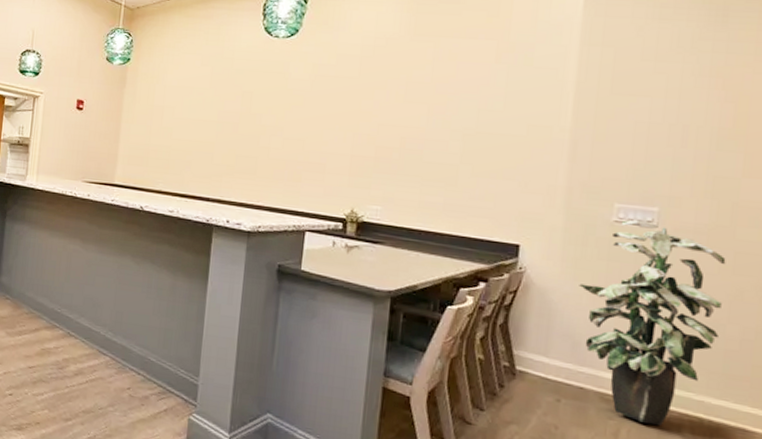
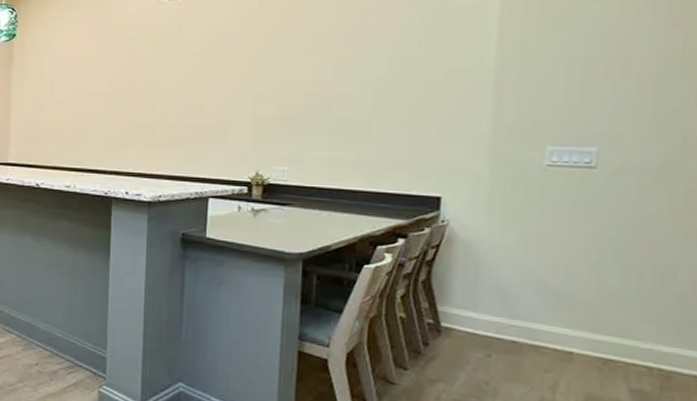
indoor plant: present [579,219,726,427] -> none [508,162,677,378]

